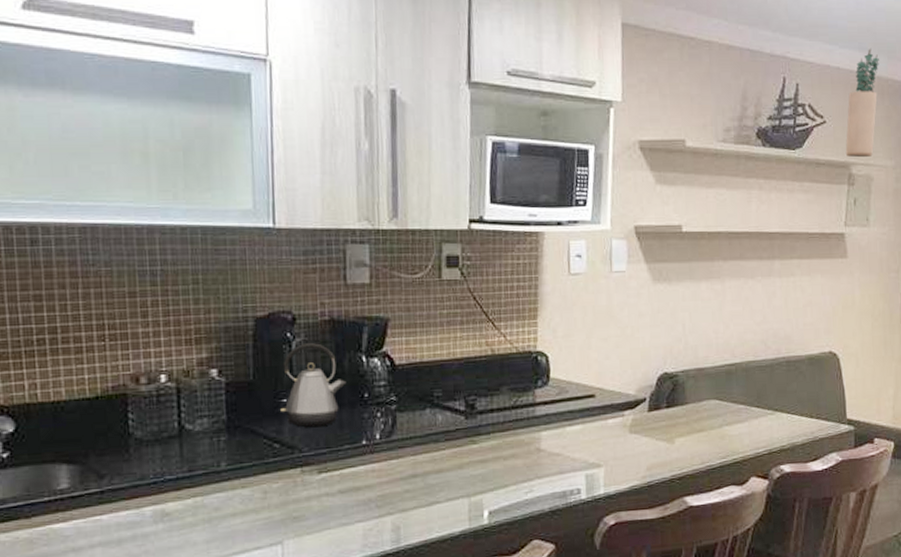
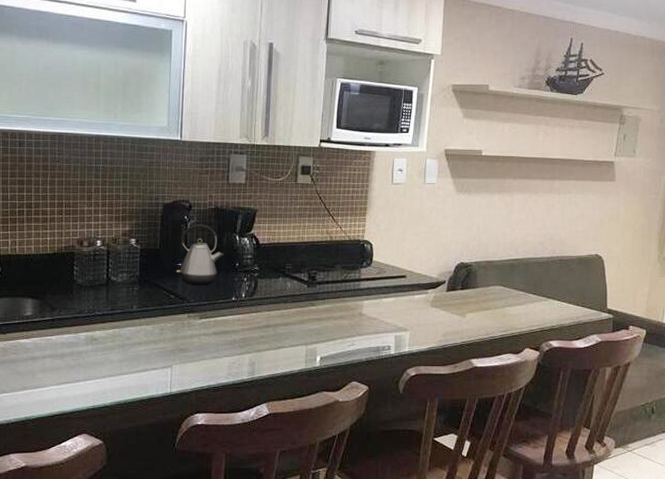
vase: present [845,48,879,158] -> none [618,16,652,103]

